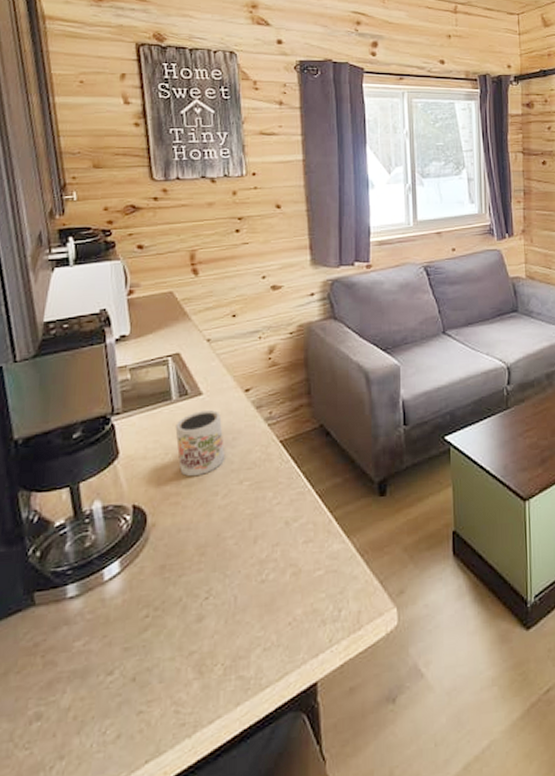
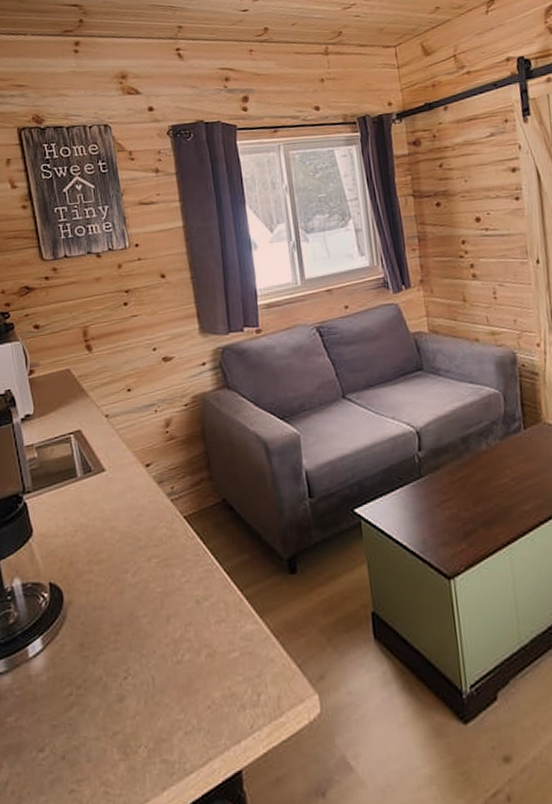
mug: present [175,410,226,477] -> none [82,487,132,554]

